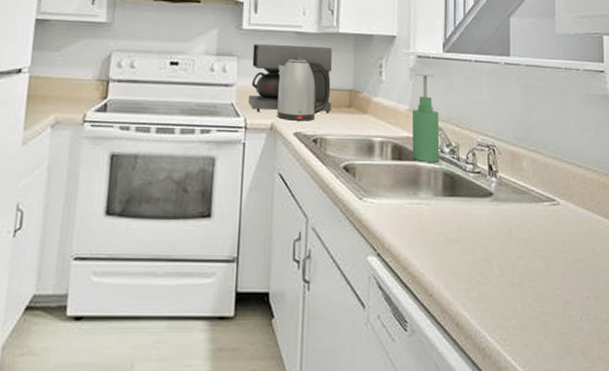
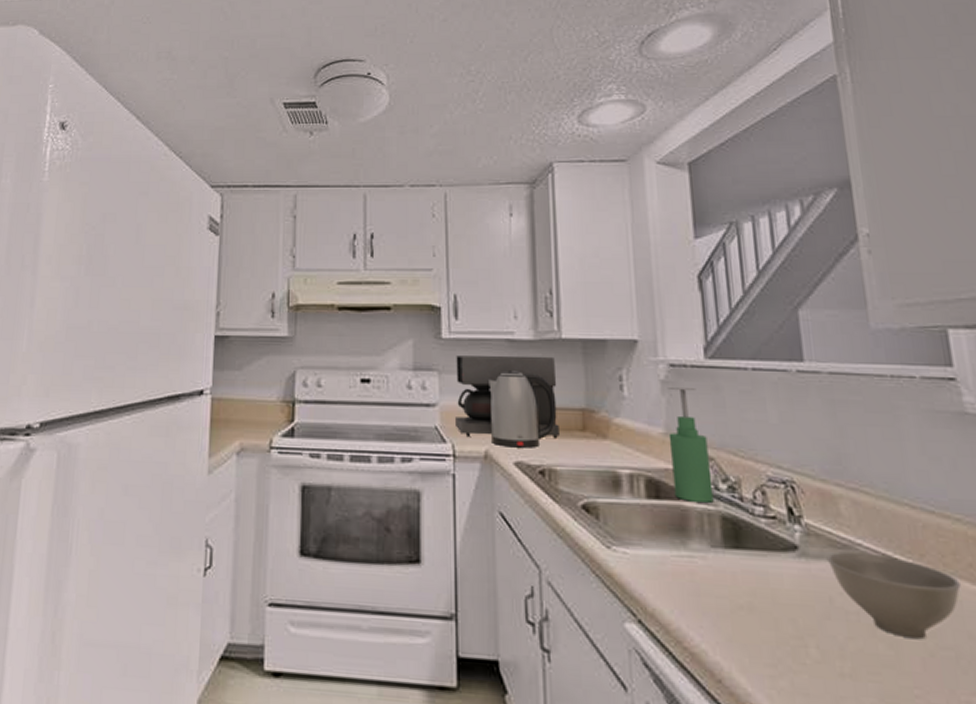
bowl: none [510,196,592,256] -> present [826,551,961,640]

